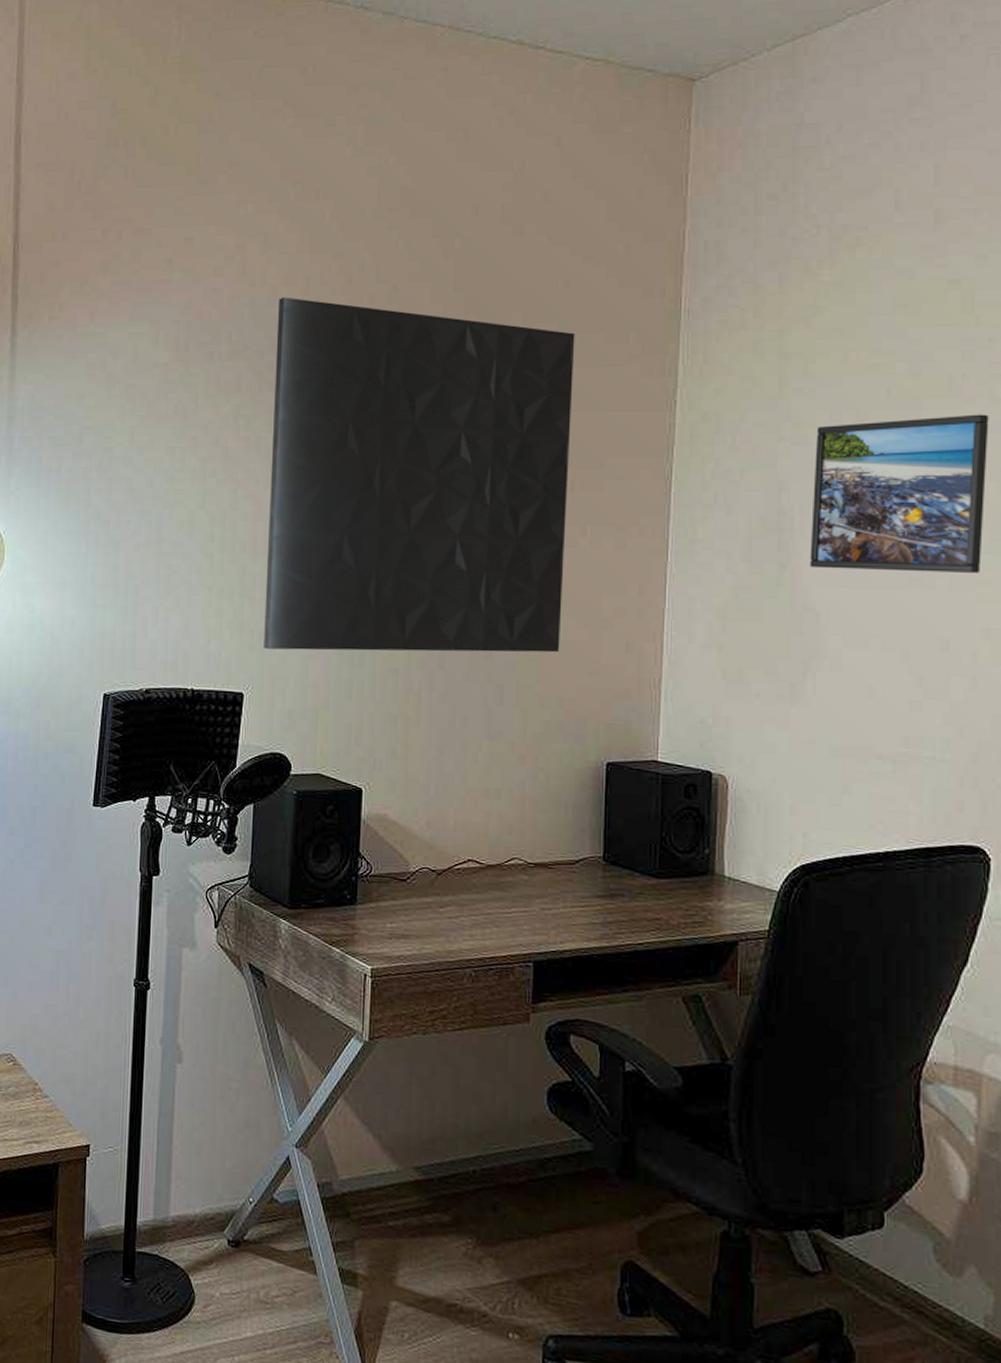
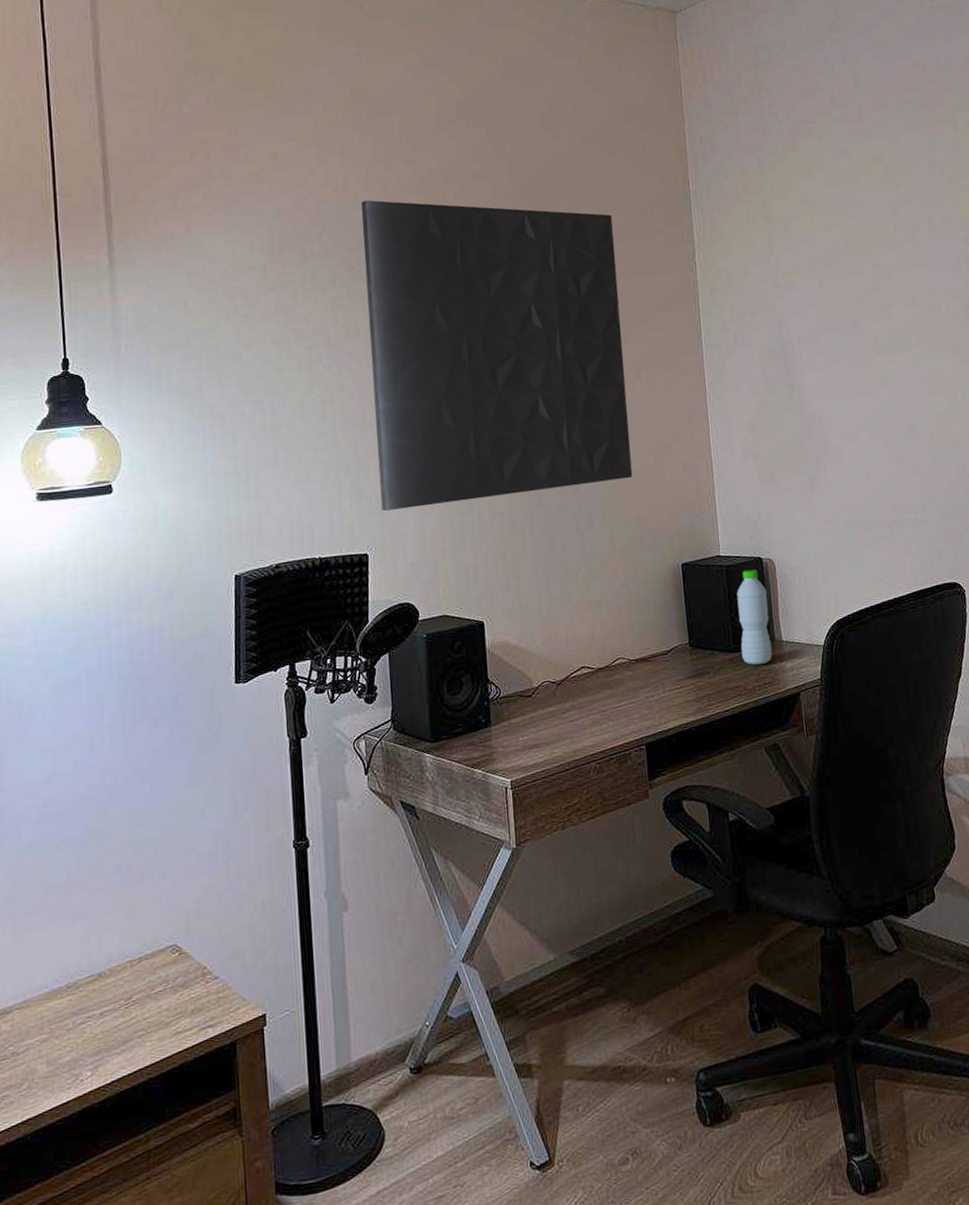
water bottle: none [668,783,712,899] -> present [736,569,772,665]
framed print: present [810,414,989,573] -> none [800,254,926,384]

